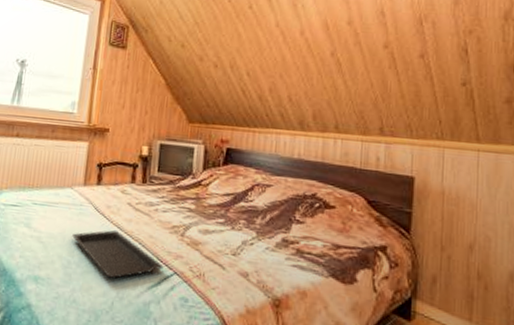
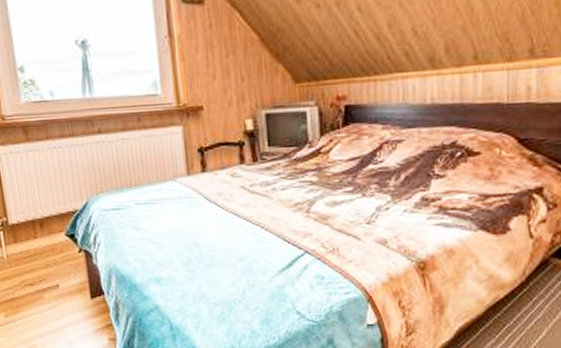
serving tray: present [72,230,164,279] -> none [186,218,293,267]

